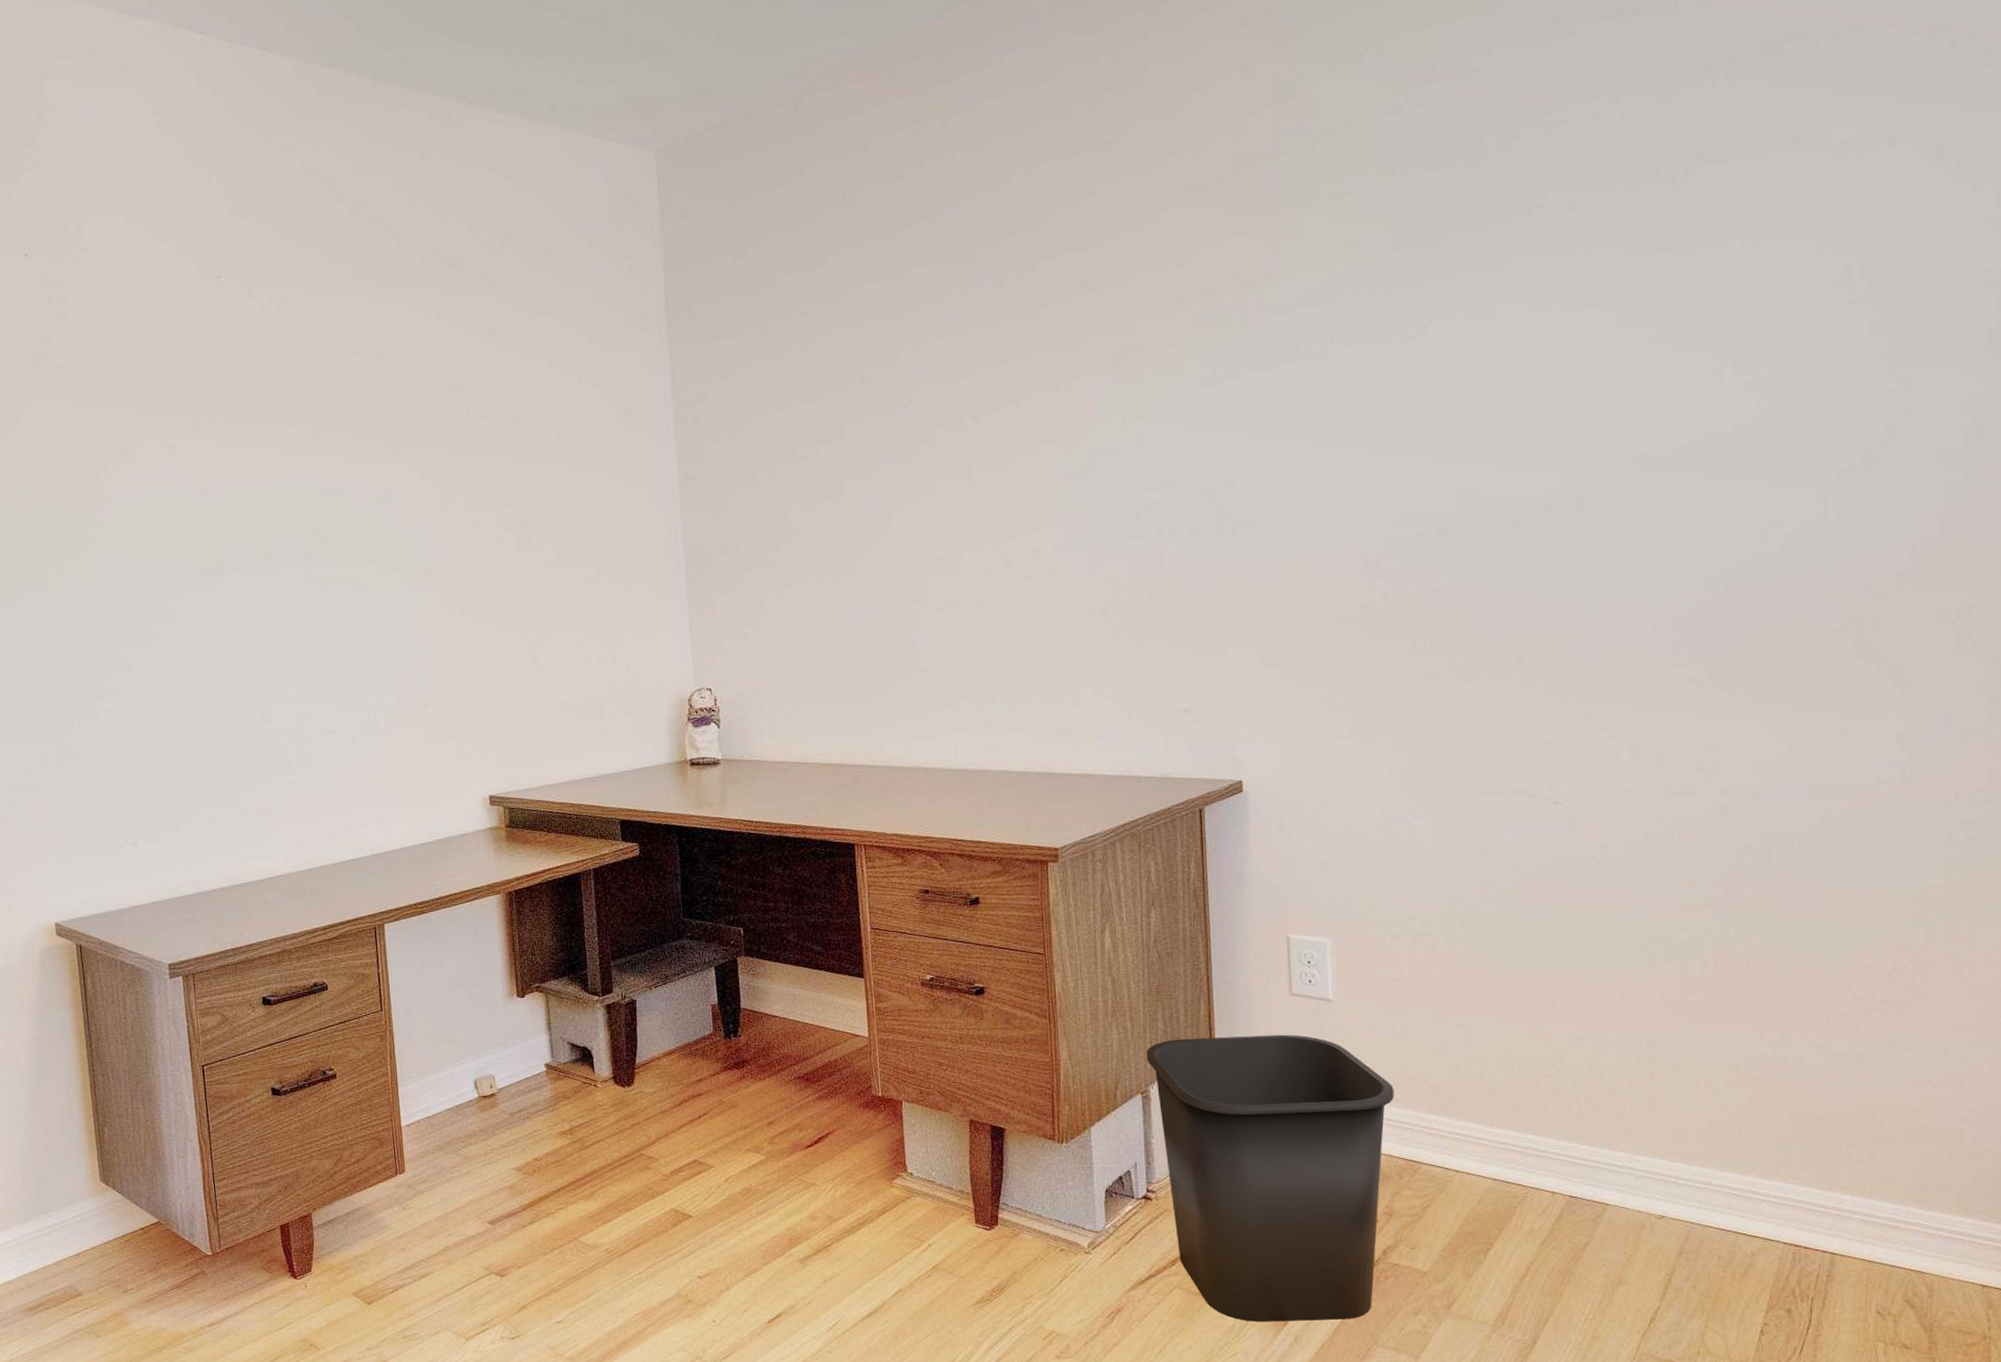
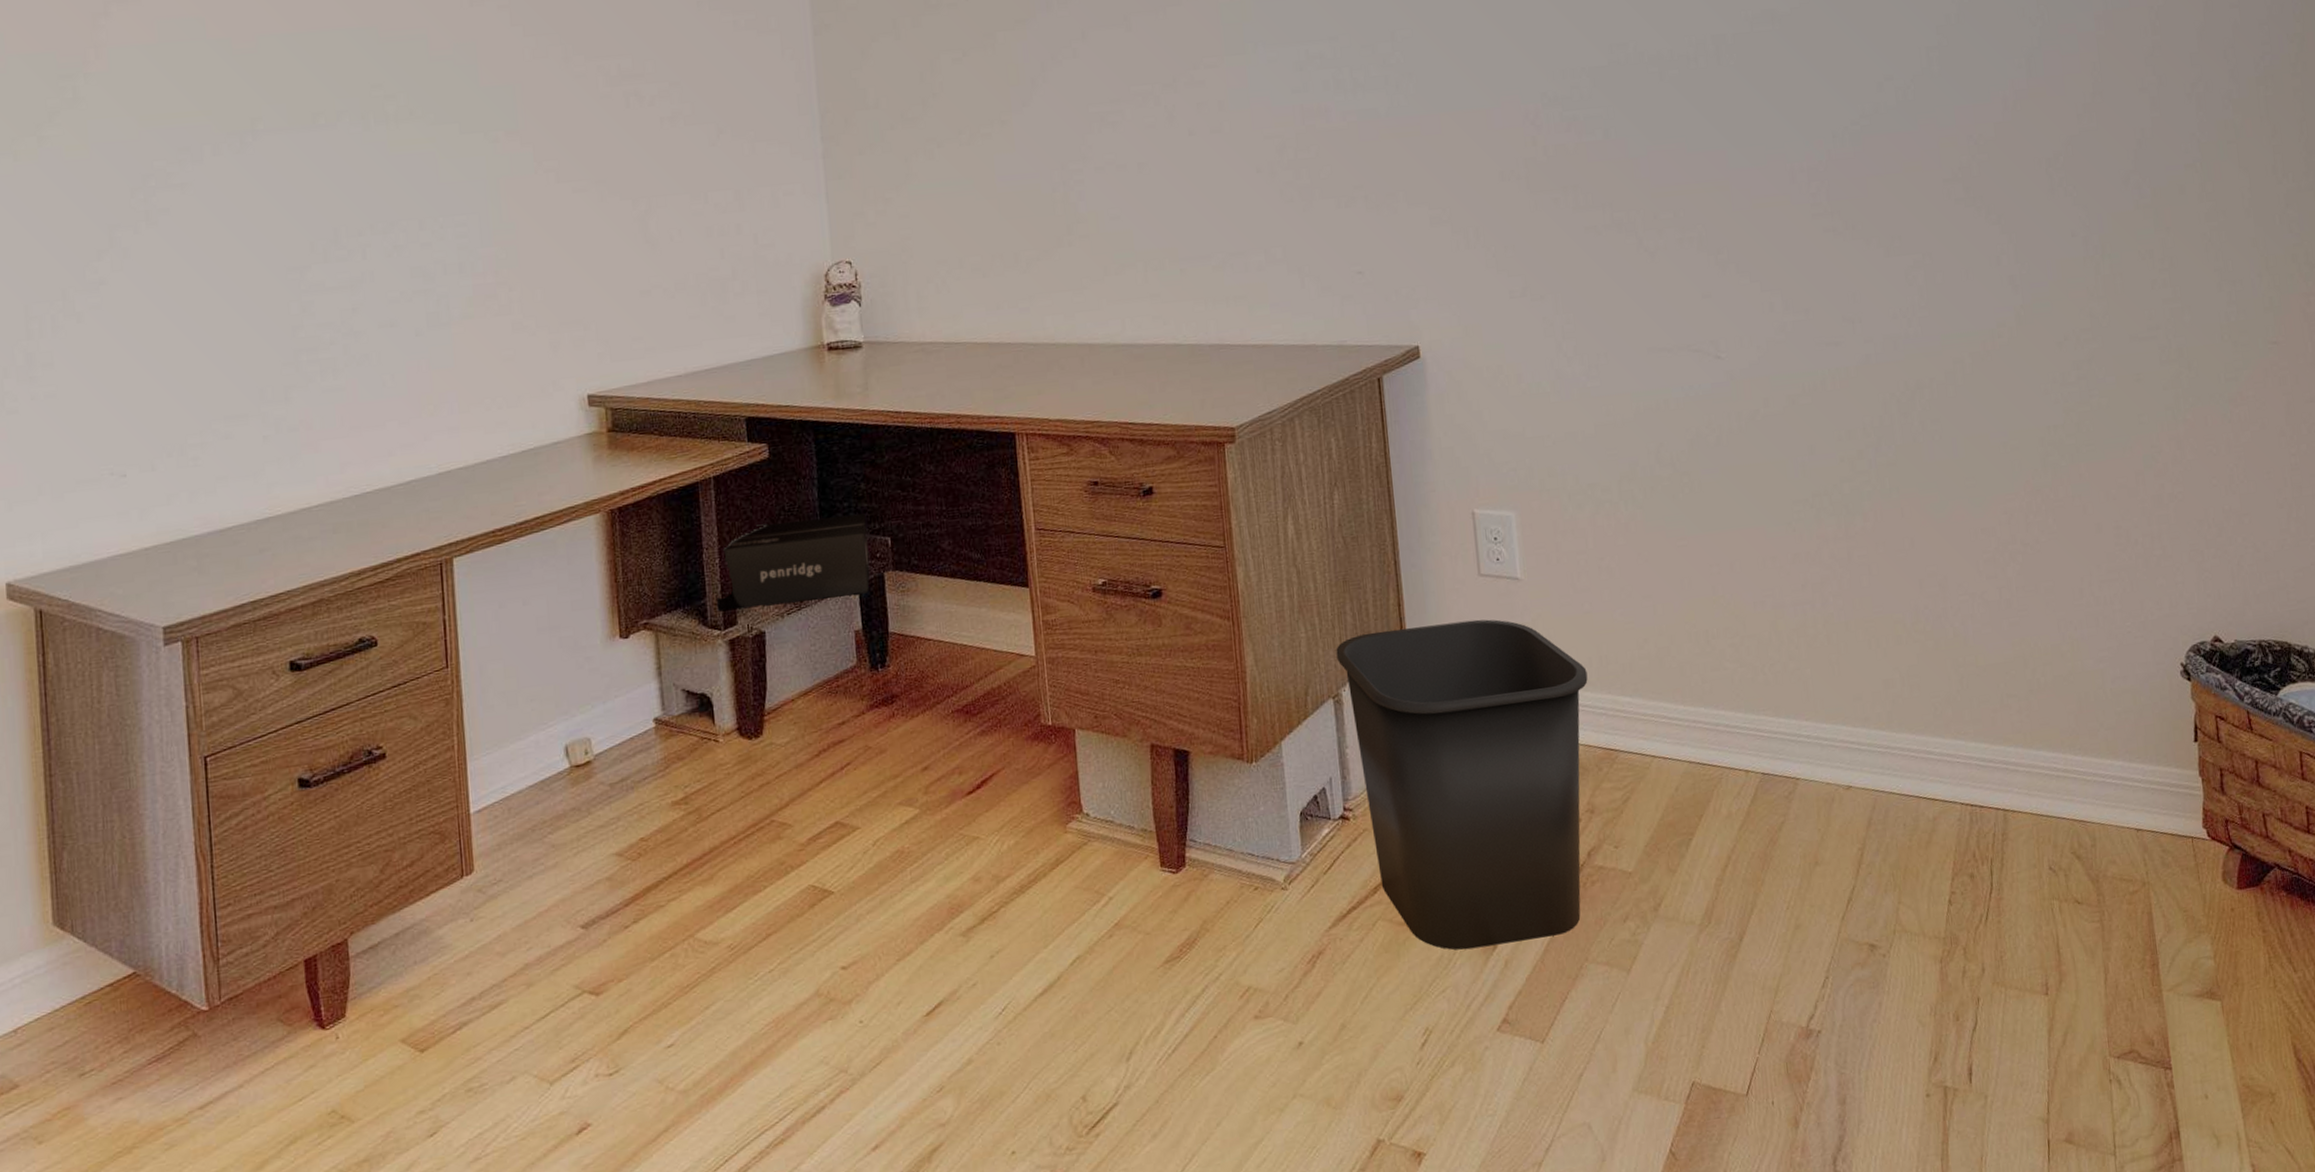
box: none [595,906,725,980] -> present [715,513,870,611]

